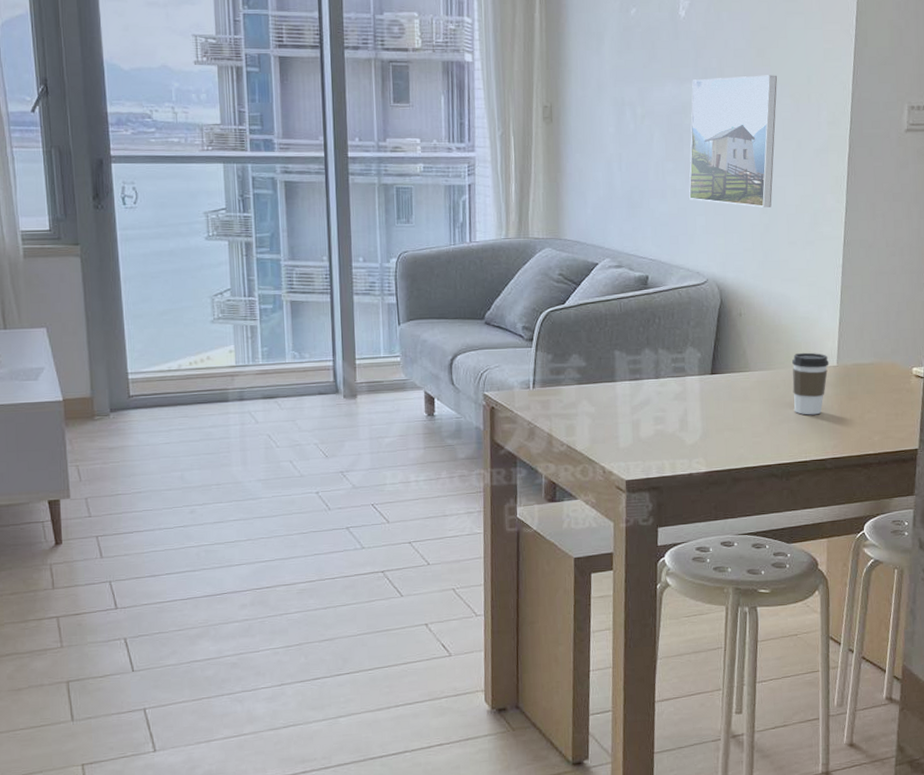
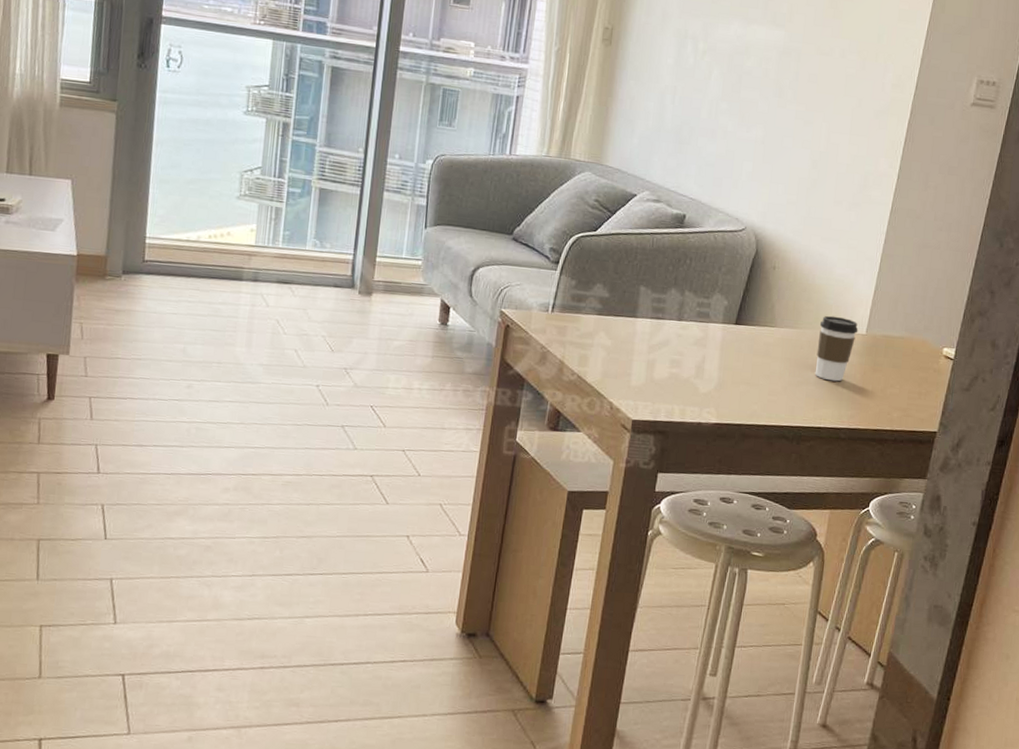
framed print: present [689,75,778,208] -> none [739,22,848,163]

